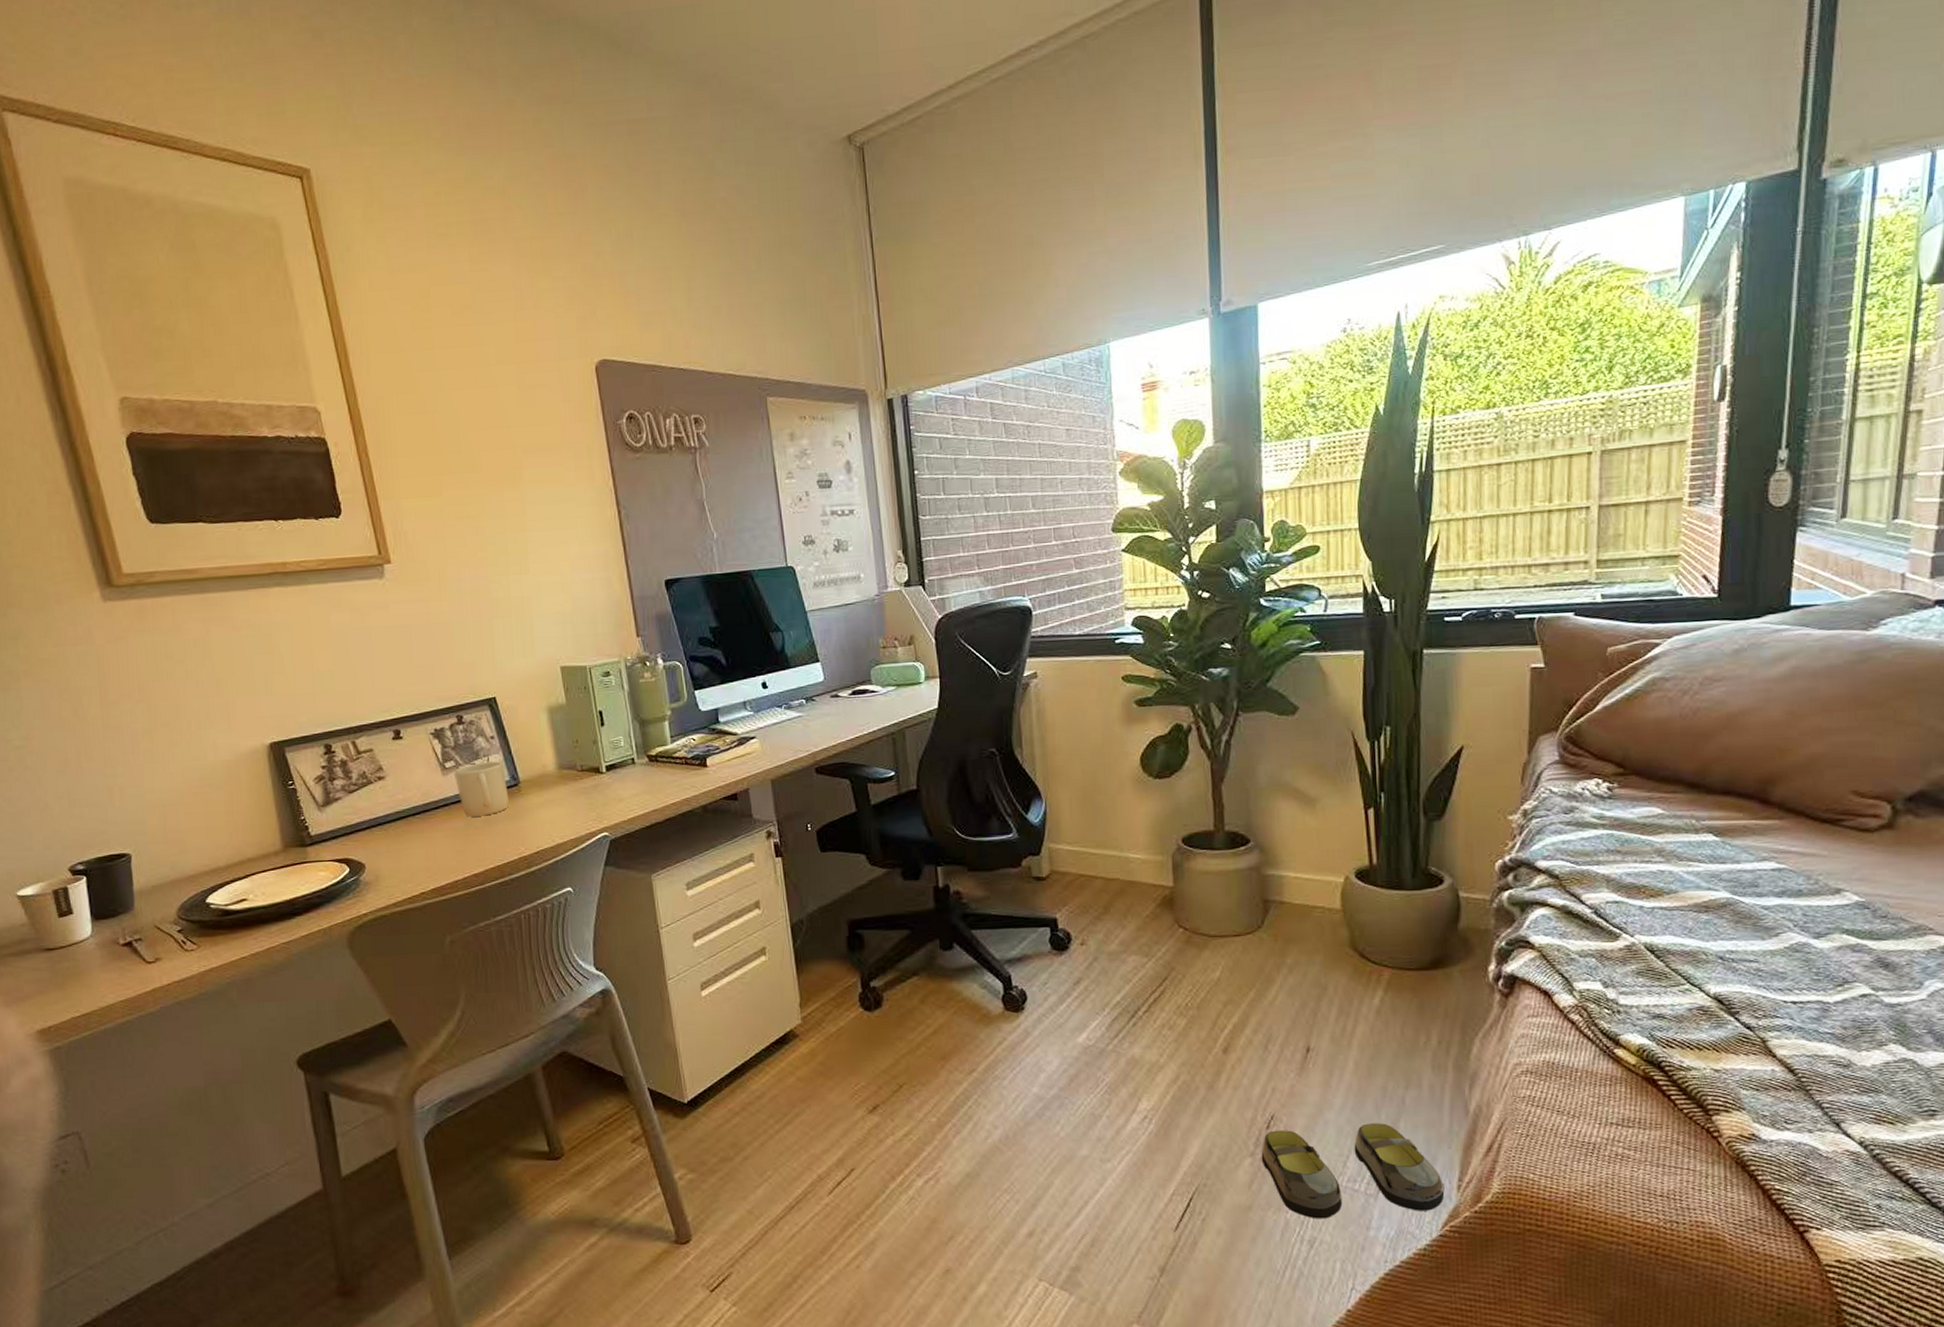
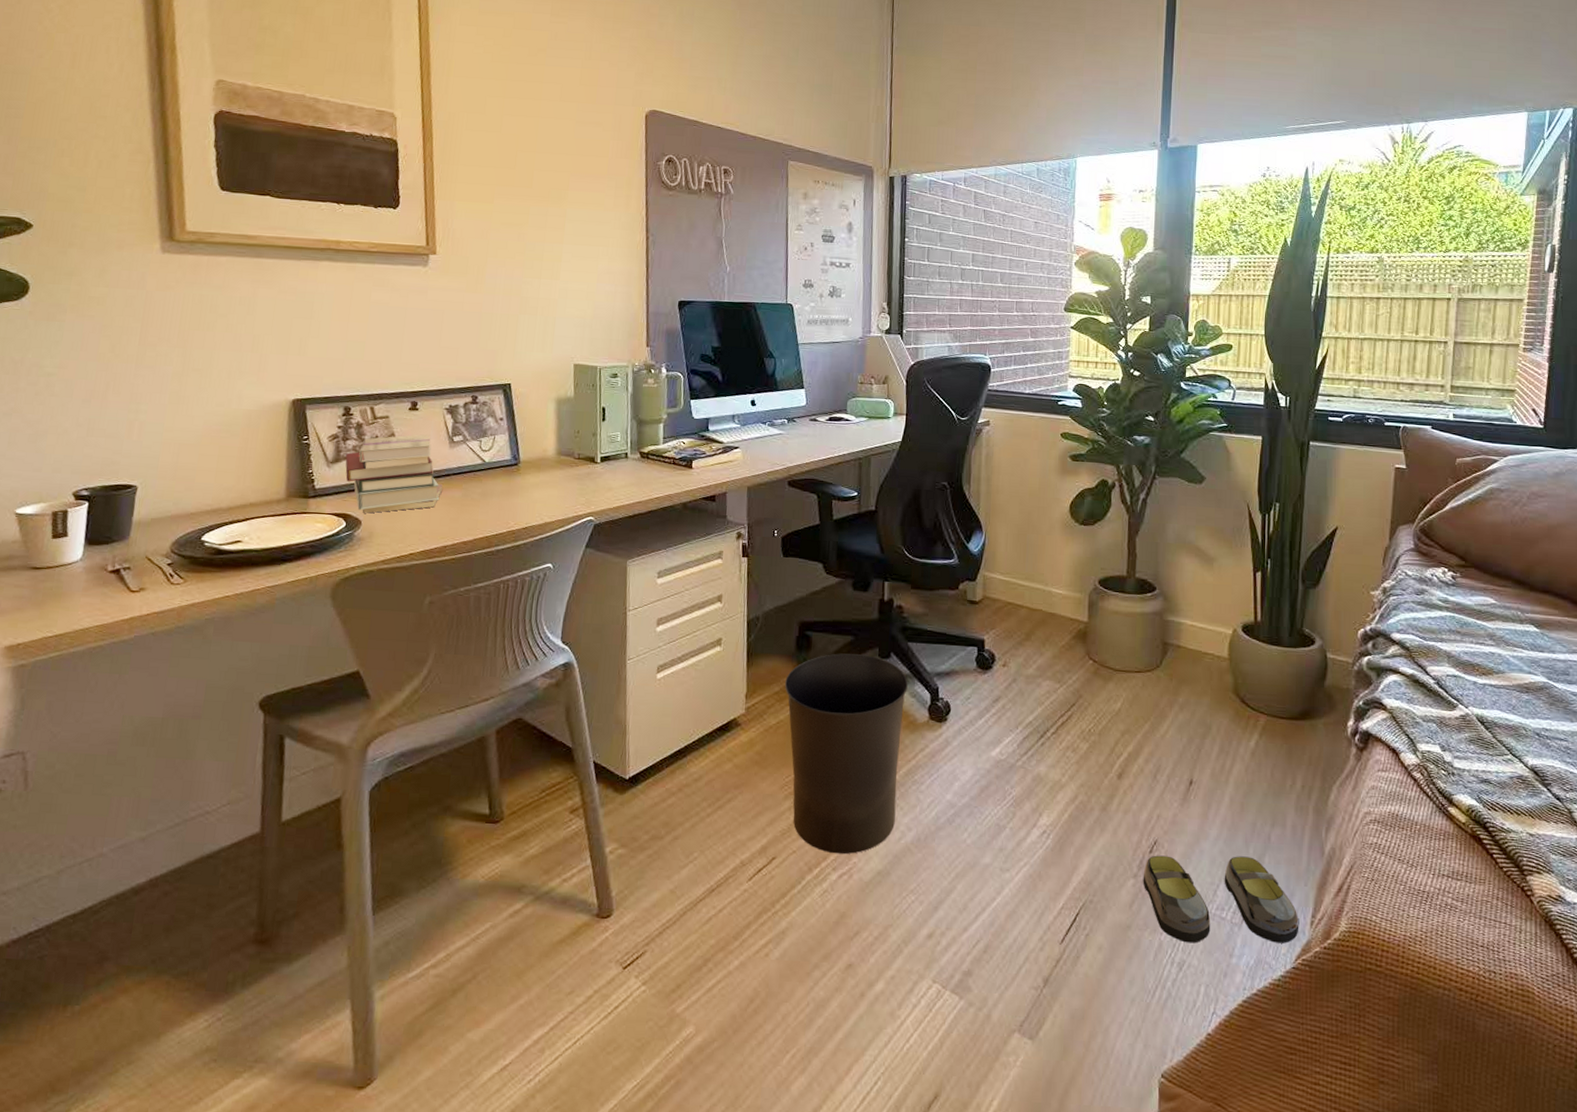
books: none [336,764,444,856] -> present [345,434,444,513]
mug: present [453,761,510,817] -> none [460,440,508,489]
waste bin: none [841,948,979,1160] -> present [785,653,908,855]

